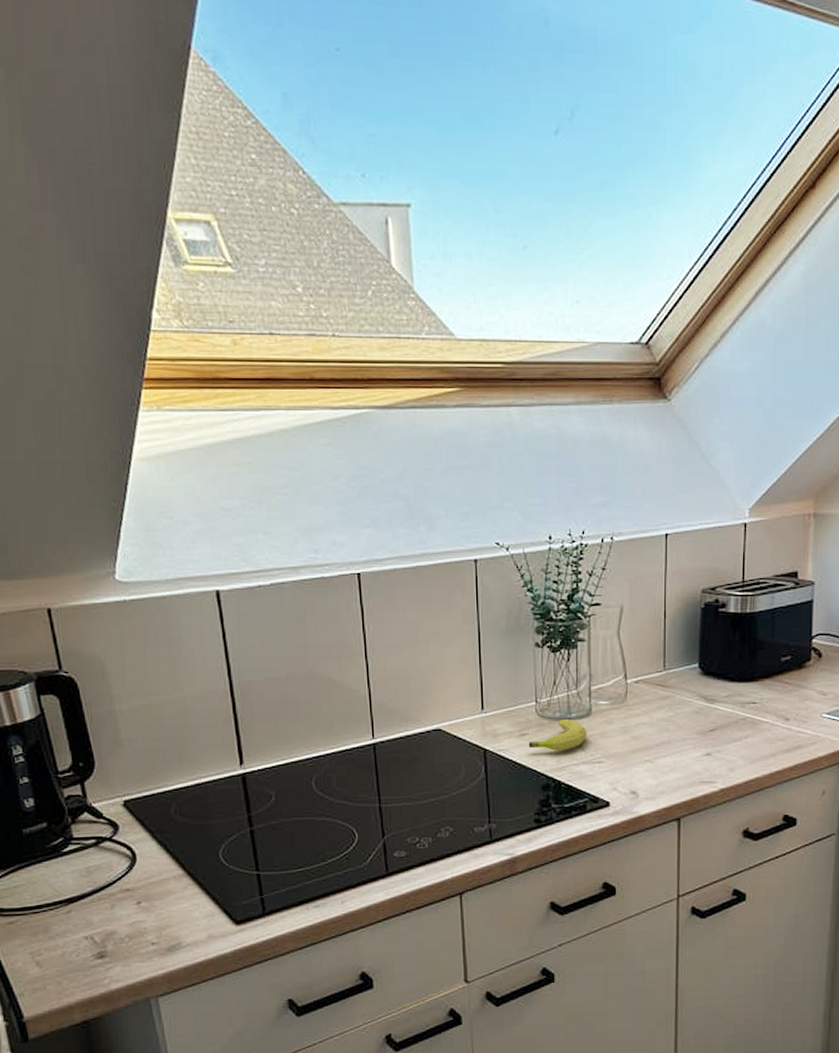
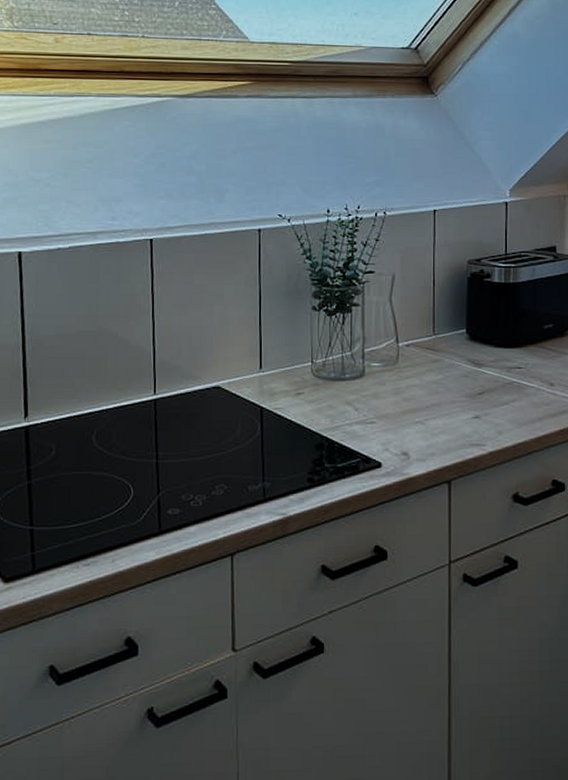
fruit: present [528,720,587,751] -> none [303,380,360,410]

